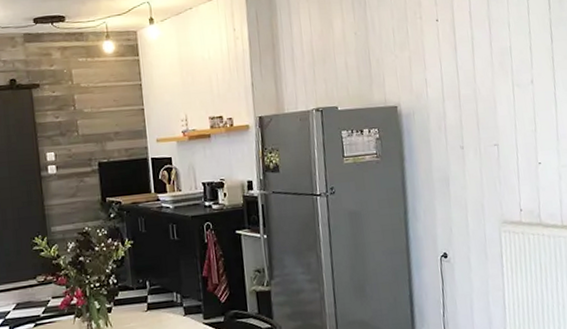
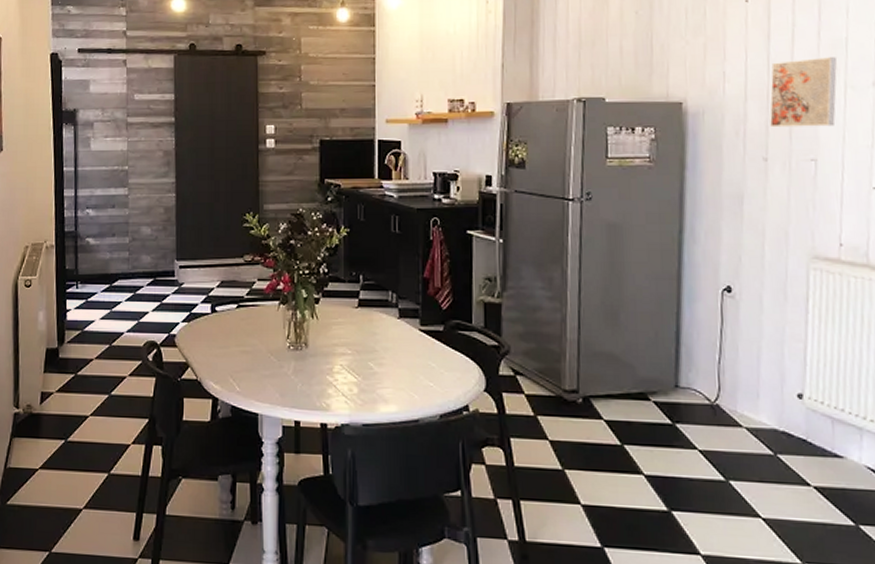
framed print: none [459,62,509,122] -> present [769,57,837,128]

